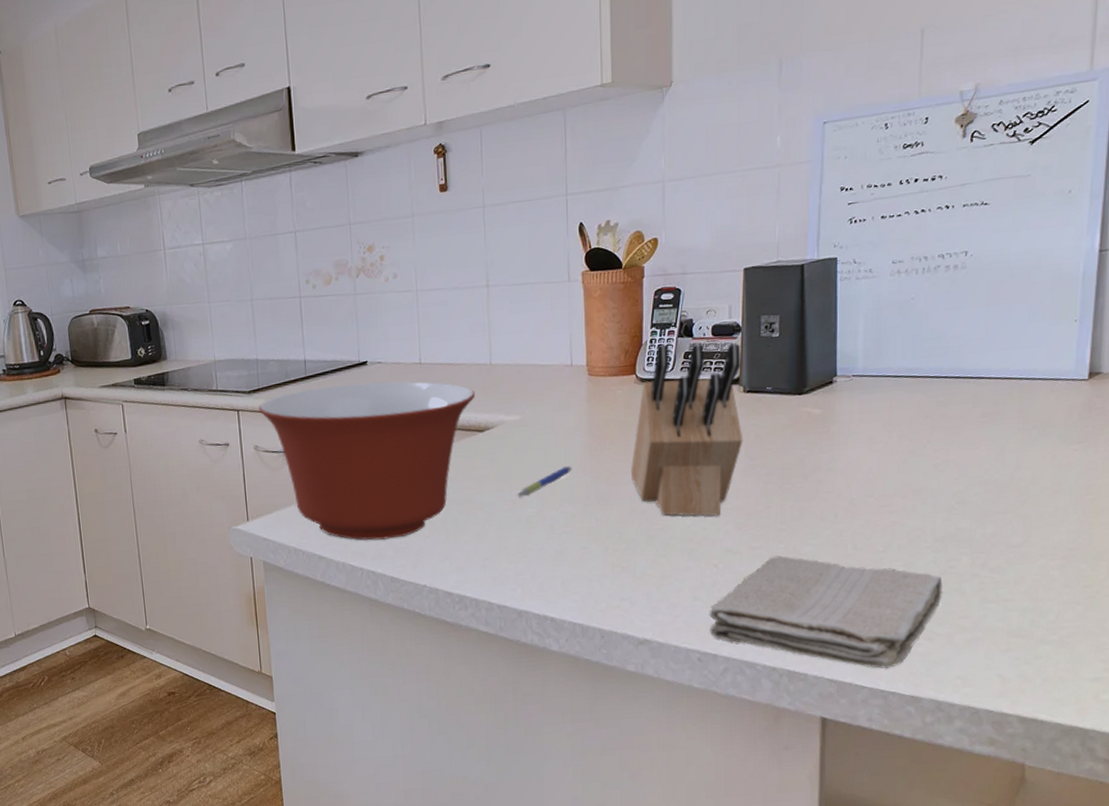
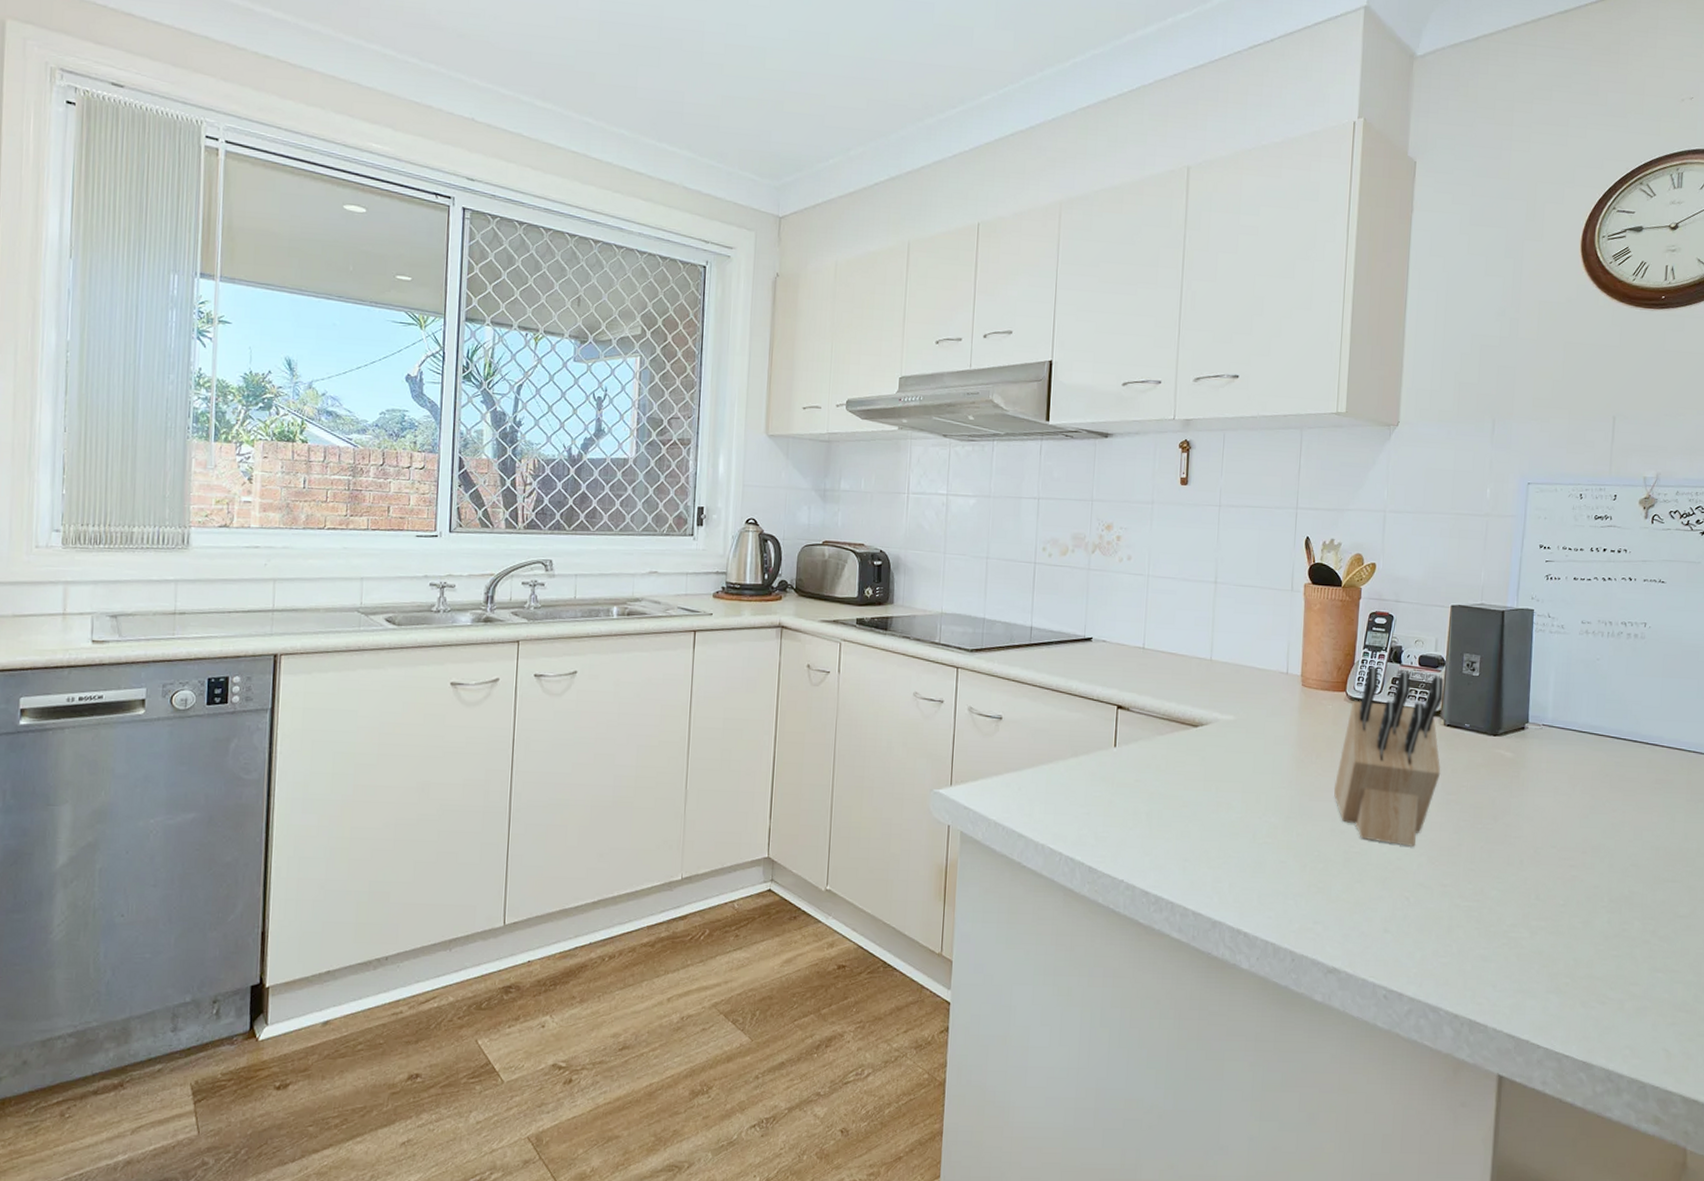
mixing bowl: present [258,381,475,540] -> none [978,657,1193,826]
pen: present [517,465,572,497] -> none [1223,773,1279,800]
washcloth: present [709,555,943,669] -> none [1398,896,1616,1030]

